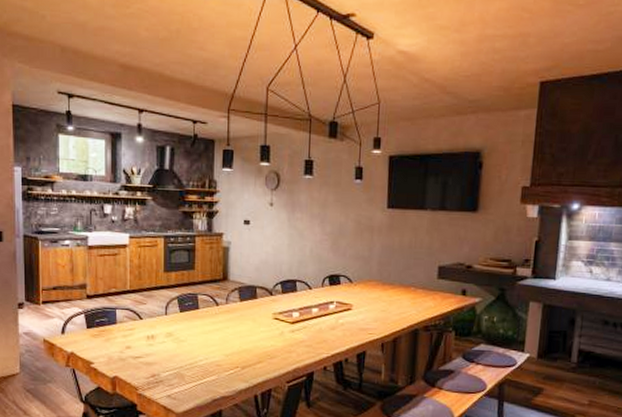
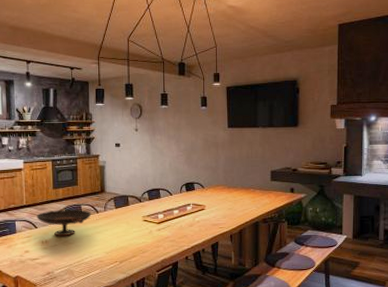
decorative bowl: none [142,299,210,332] -> present [37,210,92,236]

